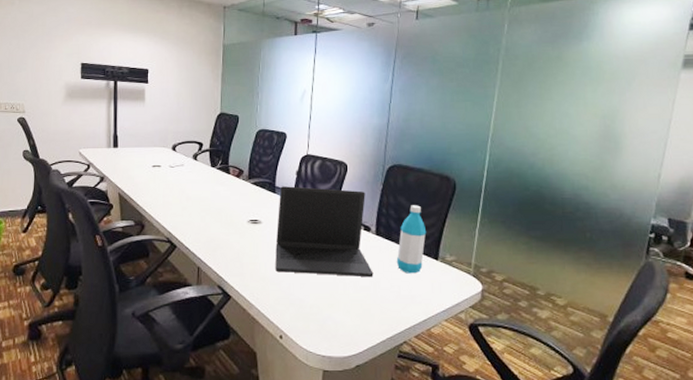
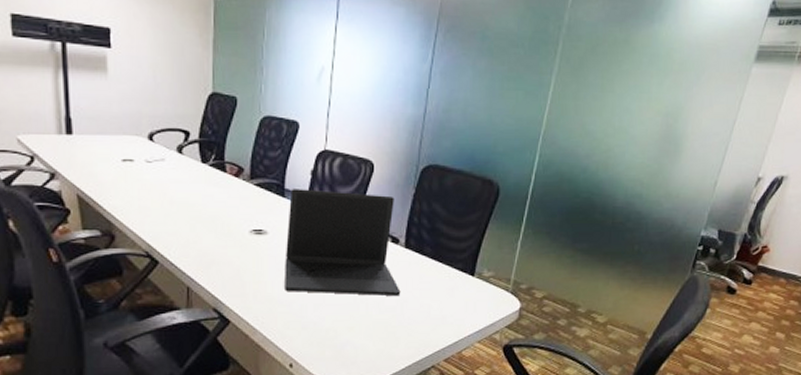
water bottle: present [396,205,427,274] -> none [427,213,464,292]

